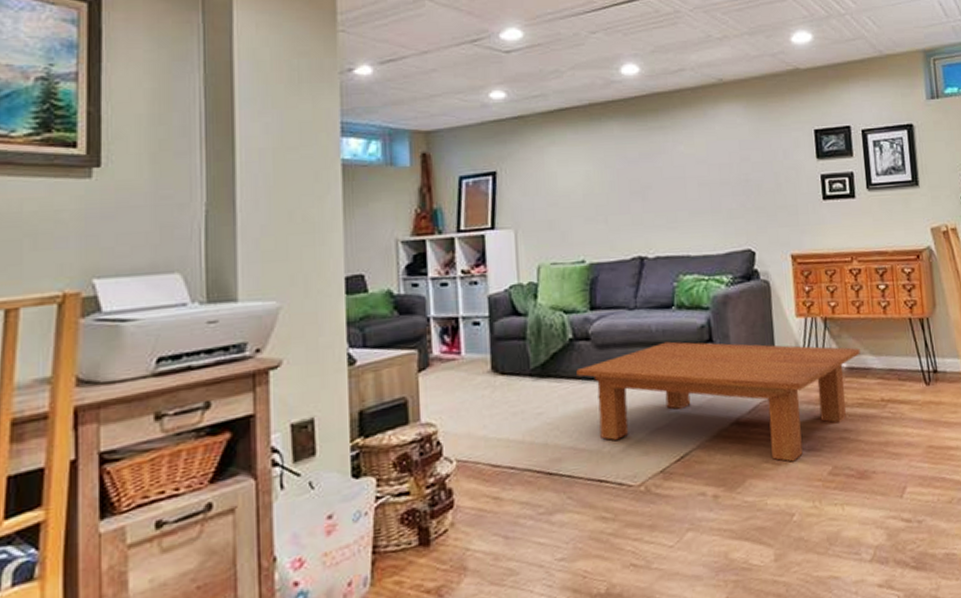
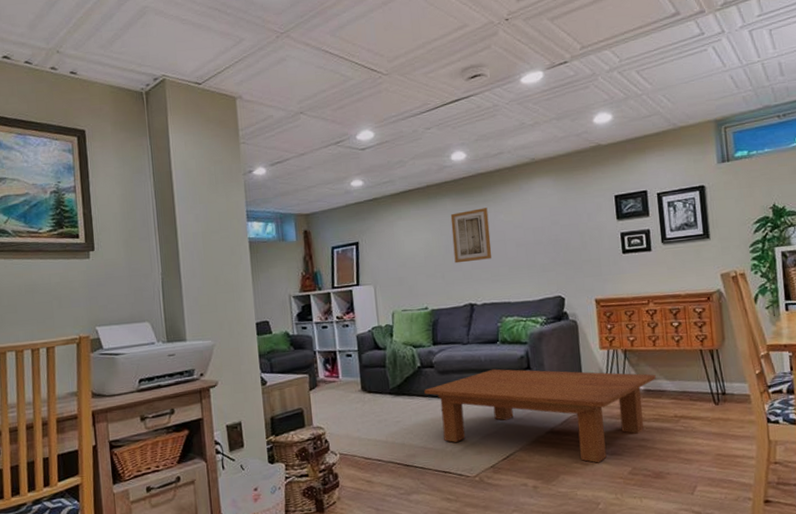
wall art: none [617,136,669,205] -> present [450,208,492,264]

